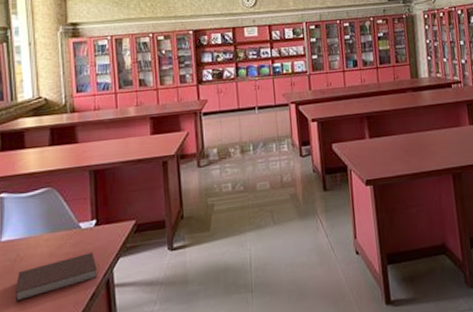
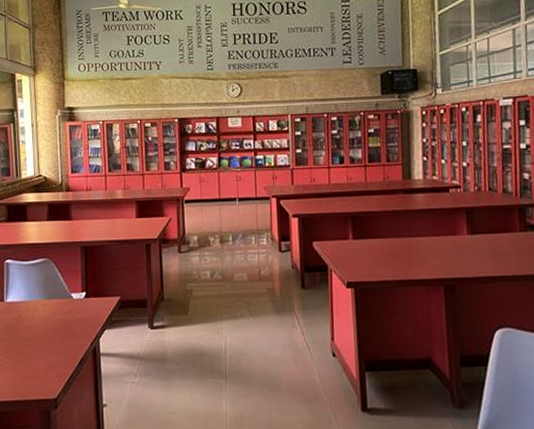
notebook: present [15,252,97,302] -> none [17,321,86,357]

